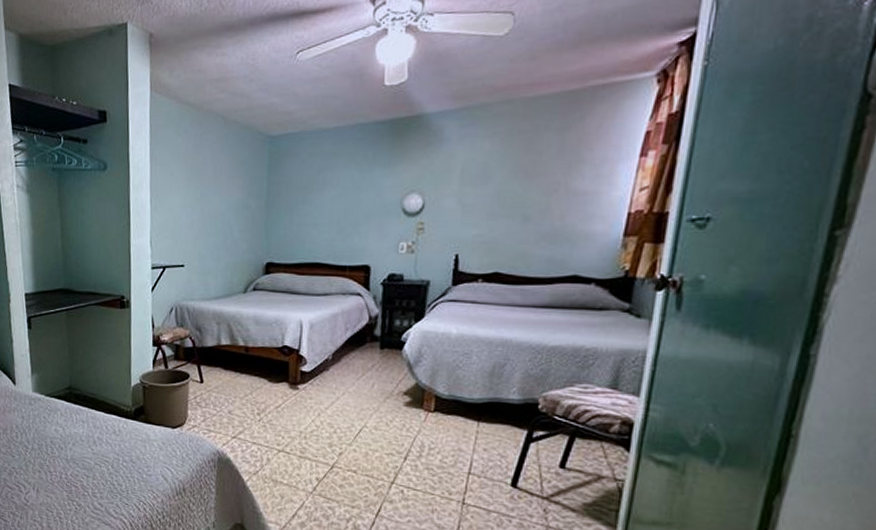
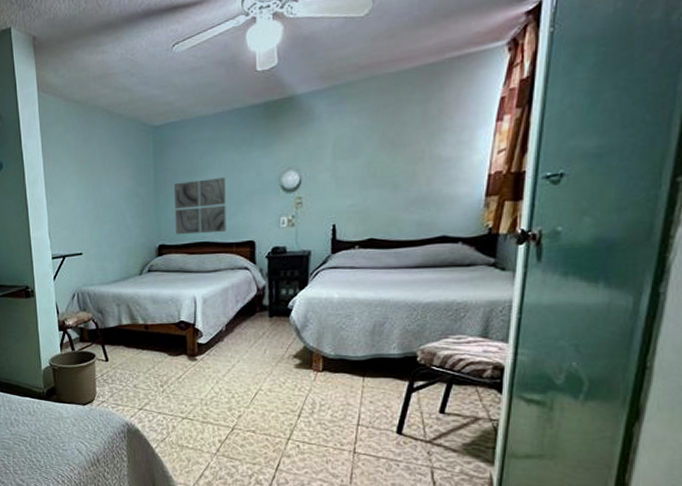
wall art: none [286,196,343,254] -> present [174,178,226,235]

